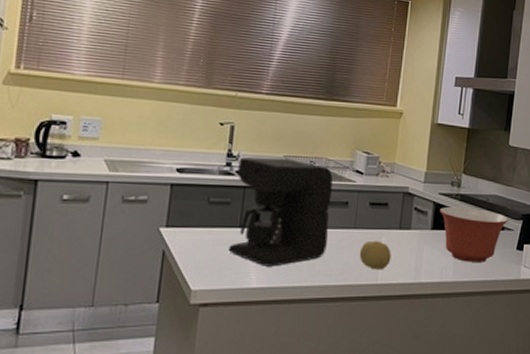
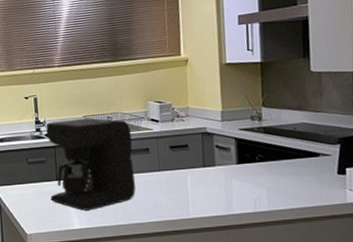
fruit: present [359,240,391,270] -> none [167,179,200,206]
mixing bowl: present [439,206,509,262] -> none [242,138,324,191]

